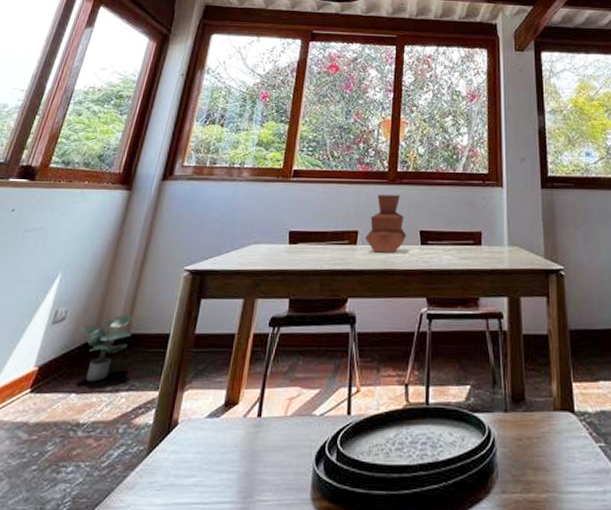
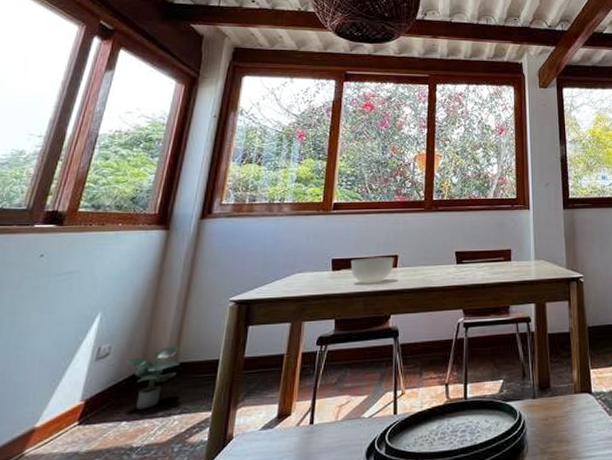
bowl: none [308,231,354,261] -> present [350,257,394,284]
vase: present [364,195,406,253] -> none [404,221,443,273]

